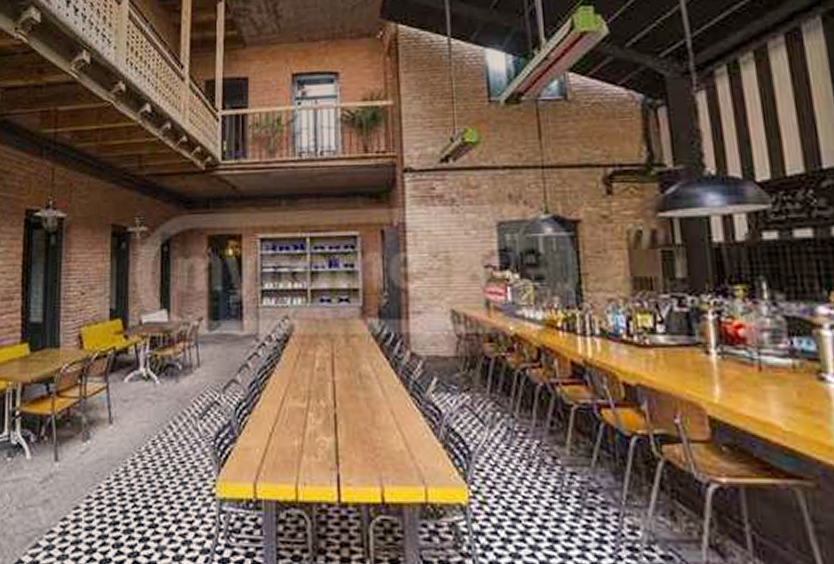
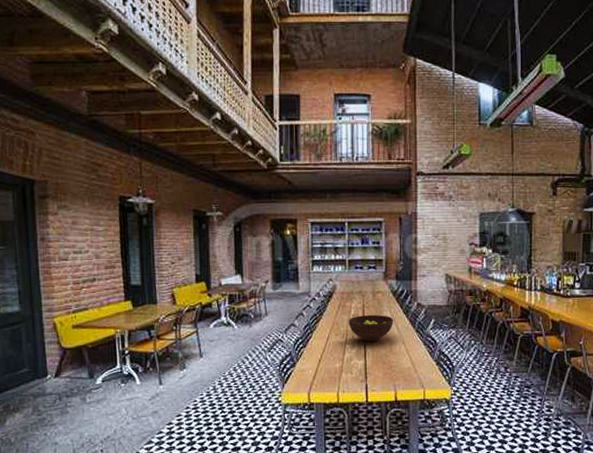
fruit bowl: none [311,368,377,409] -> present [348,314,394,342]

